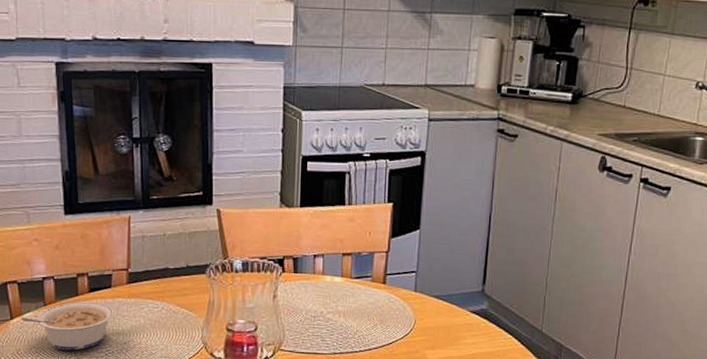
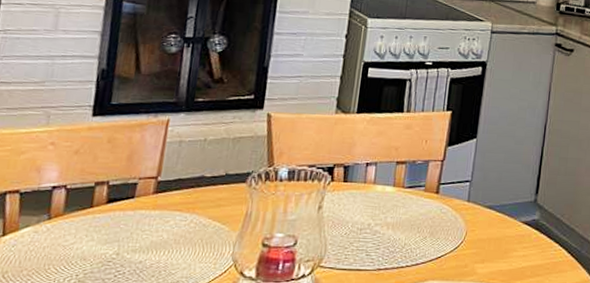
legume: present [21,301,114,351] -> none [16,214,133,272]

